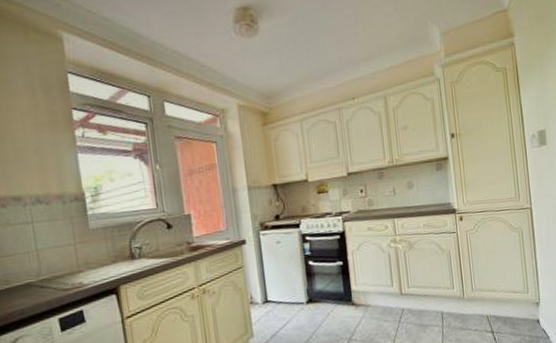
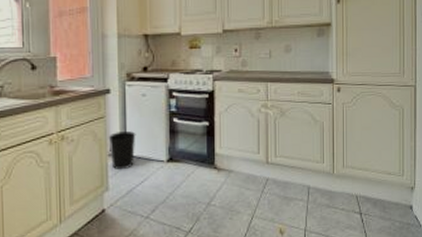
wastebasket: none [248,278,275,316] -> present [108,131,136,170]

